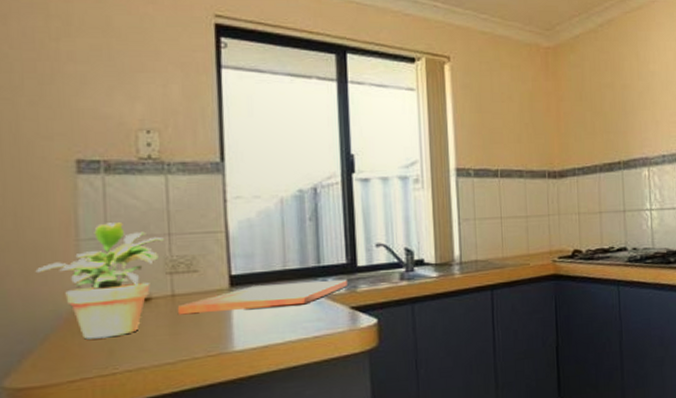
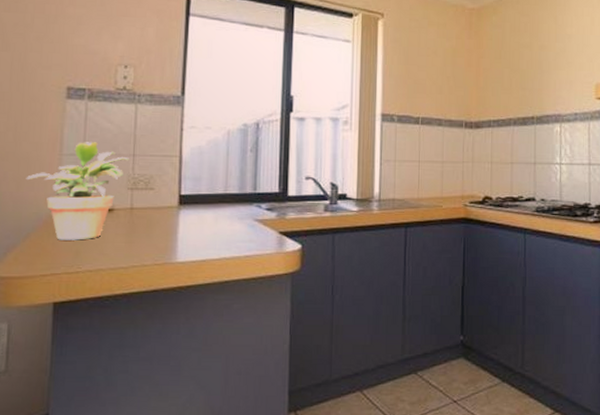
cutting board: present [177,278,347,315] -> none [133,206,278,227]

